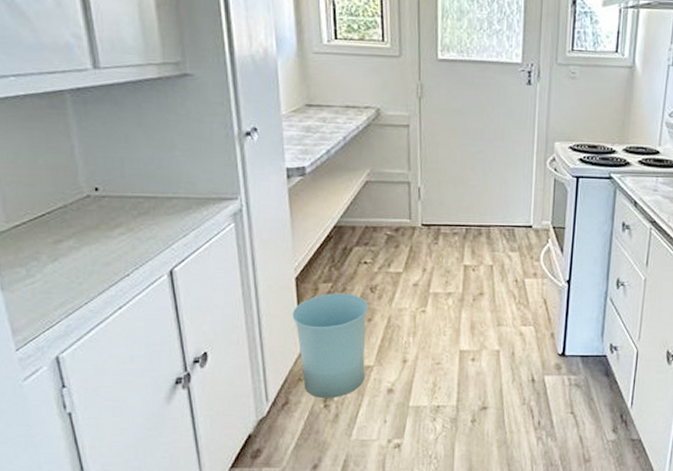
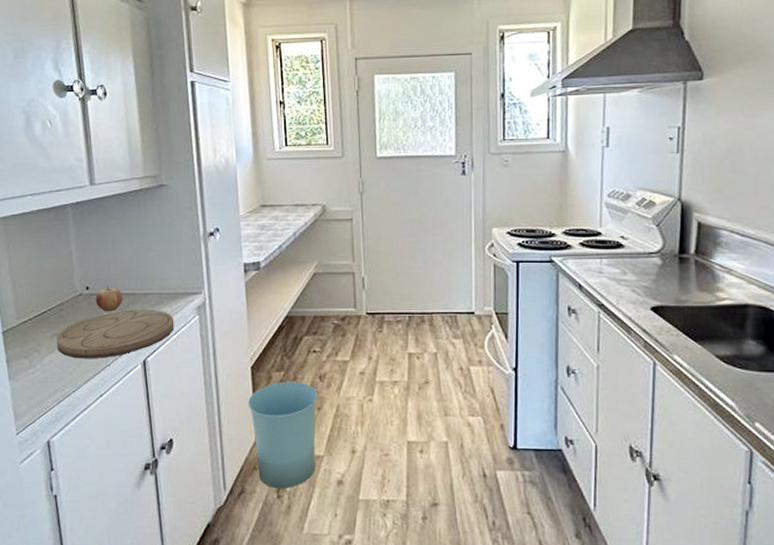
cutting board: none [59,214,206,269] -> present [56,309,175,359]
fruit: none [107,187,142,217] -> present [95,286,123,312]

